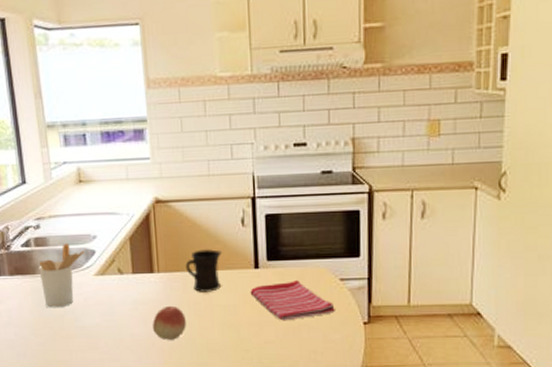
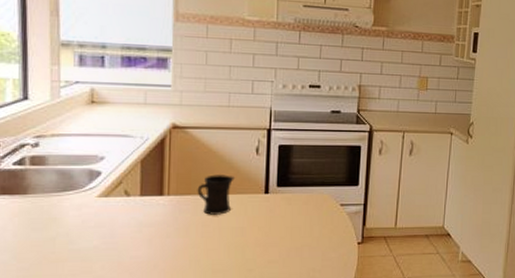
utensil holder: present [39,243,85,308] -> none [31,163,89,230]
fruit: present [153,305,186,340] -> none [157,227,192,262]
dish towel: present [250,279,335,321] -> none [258,204,334,242]

